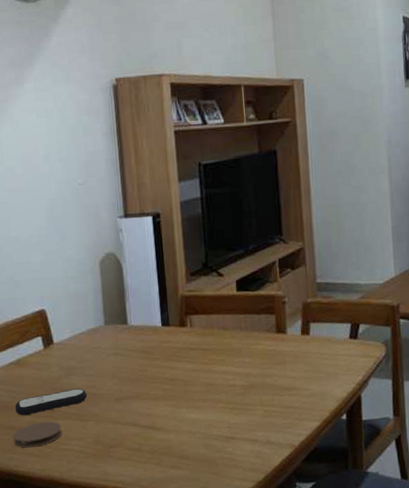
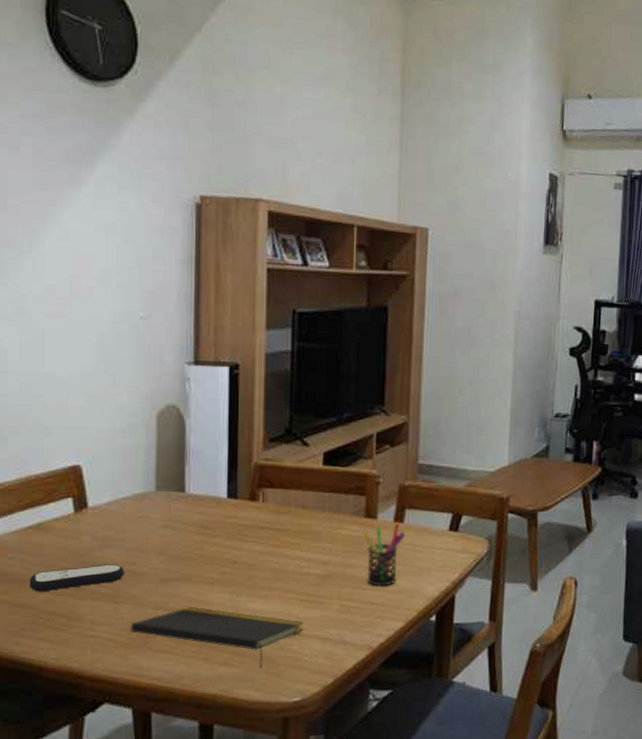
coaster: present [13,421,62,448] -> none [23,601,88,631]
notepad: none [96,420,235,469] -> present [130,607,304,668]
pen holder: none [275,335,313,392] -> present [362,522,406,586]

